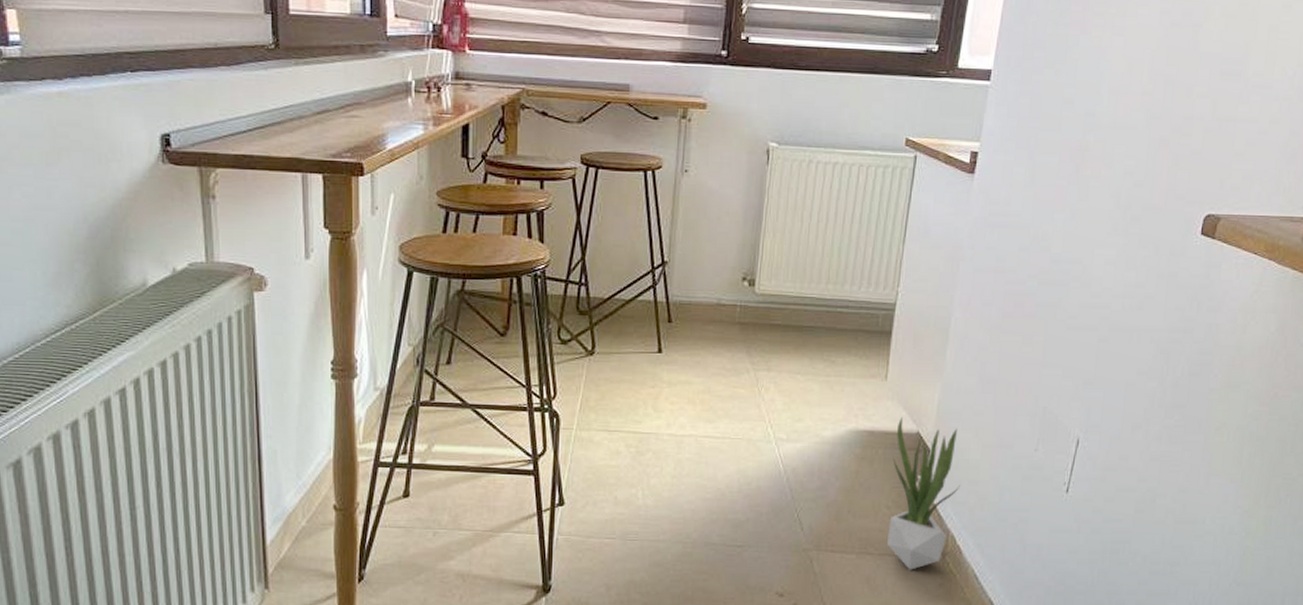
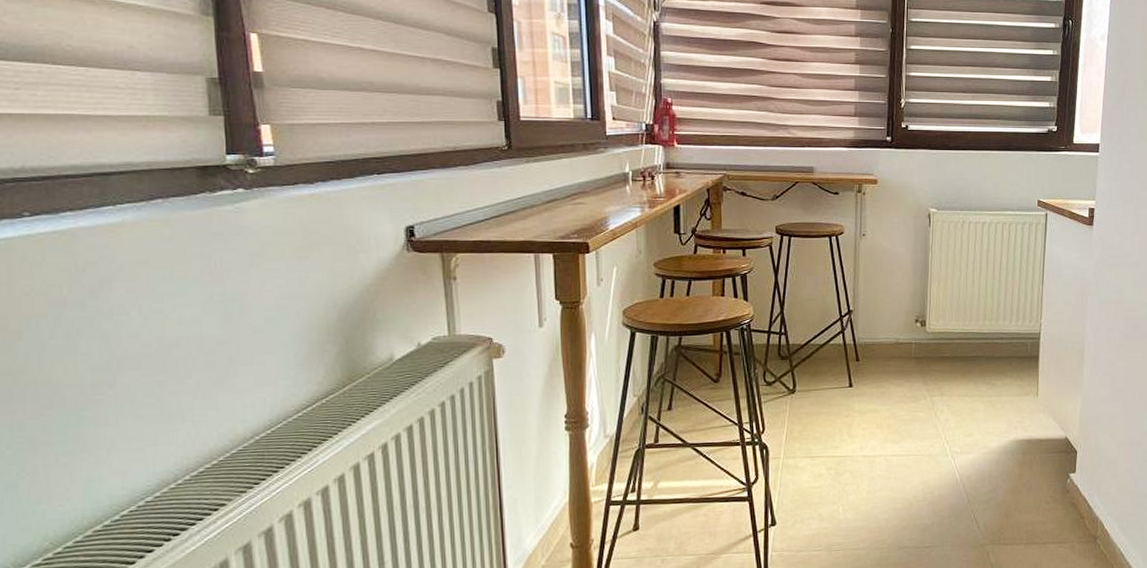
potted plant: present [887,416,961,570] -> none [1048,425,1104,554]

